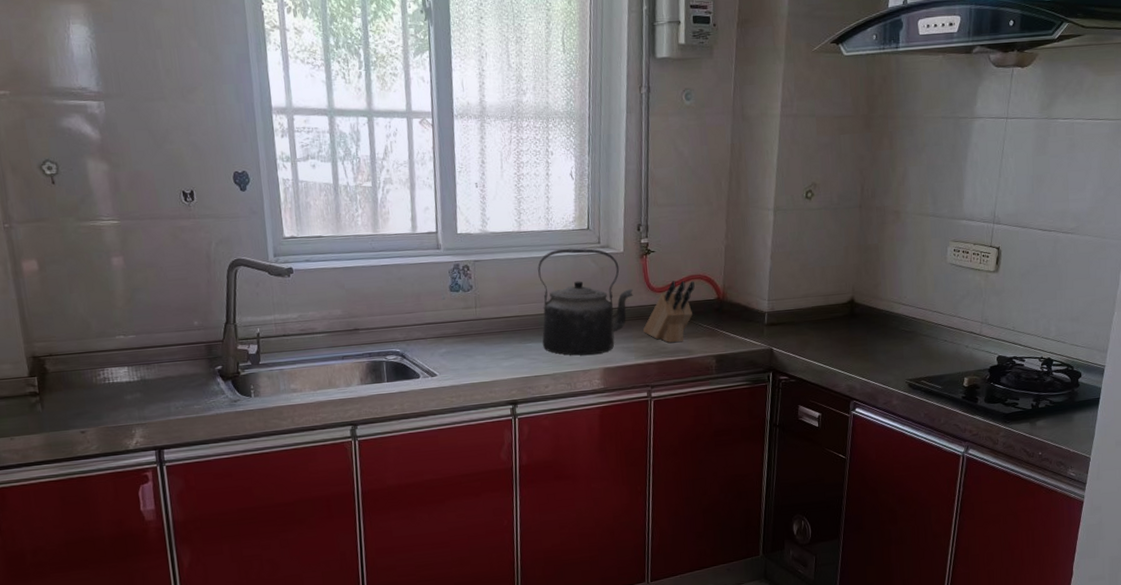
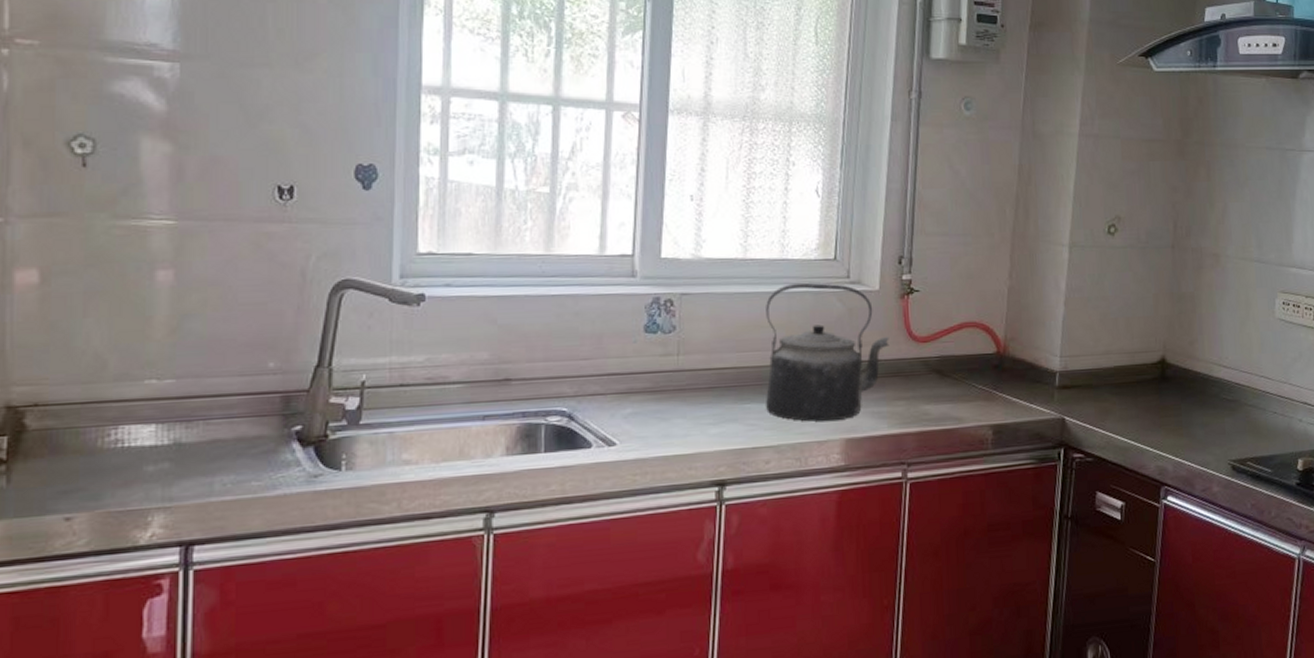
knife block: present [643,281,695,343] -> none [900,328,969,407]

